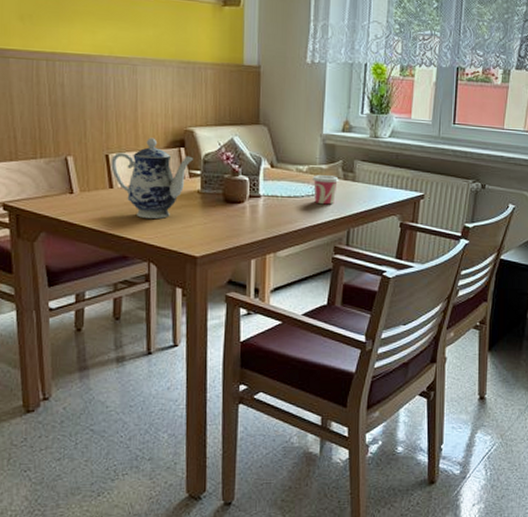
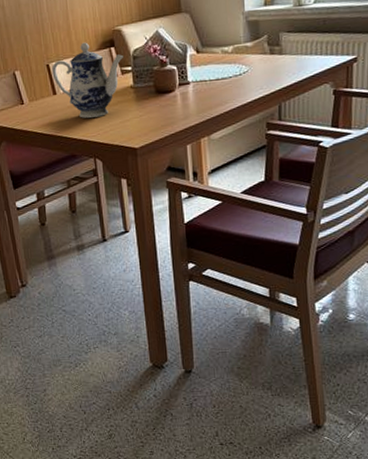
cup: present [312,175,339,205] -> none [238,52,266,83]

